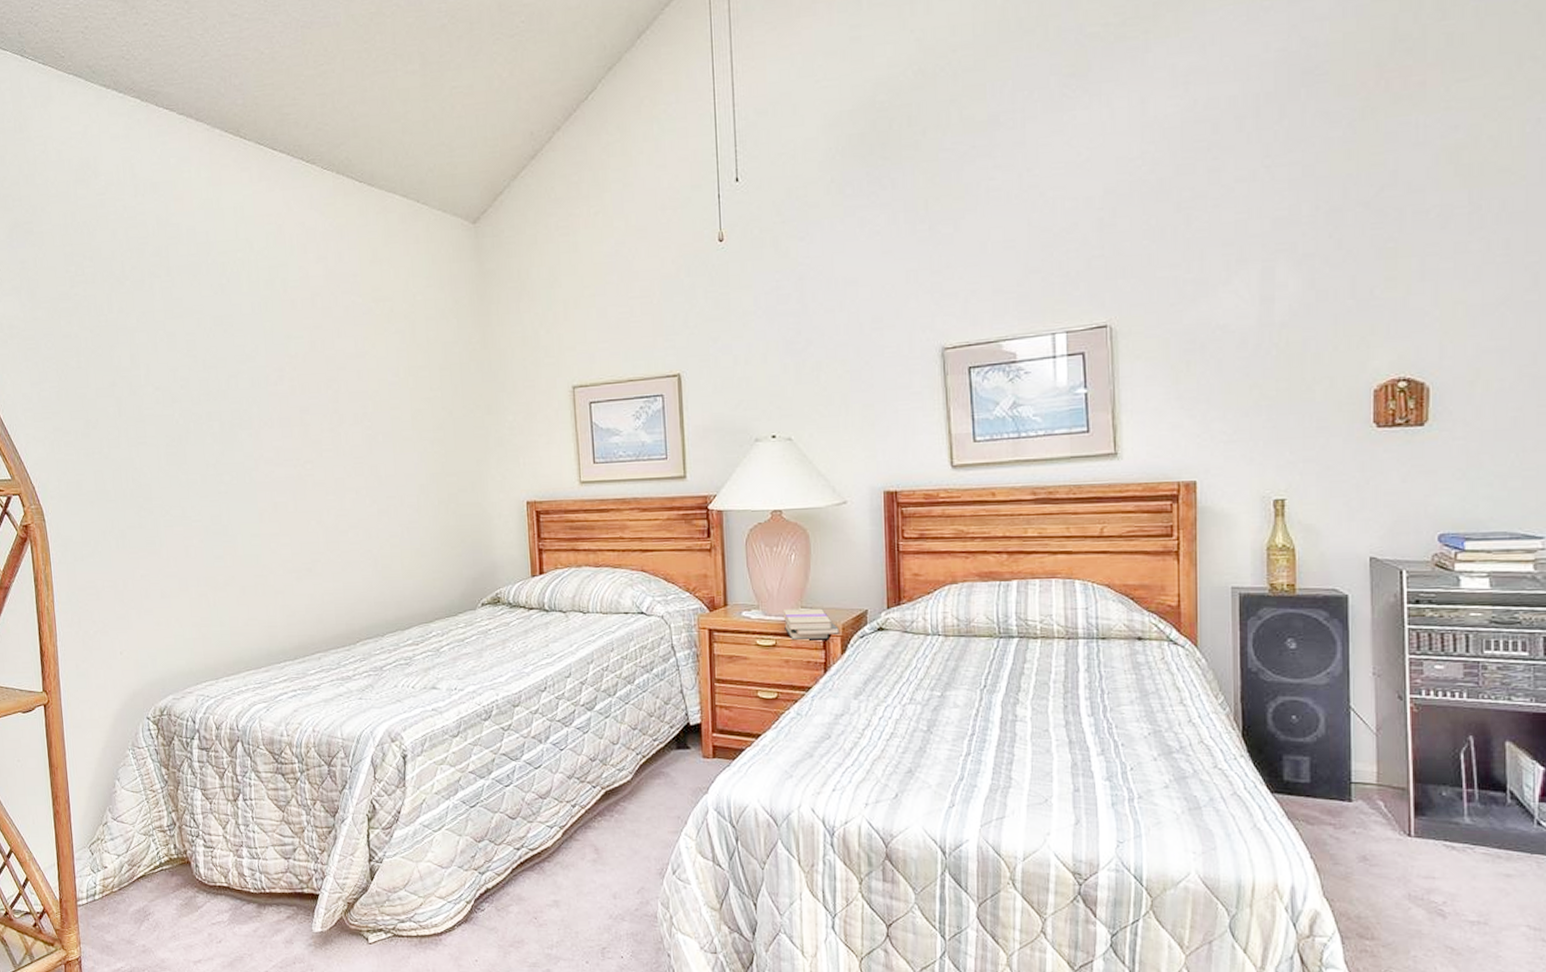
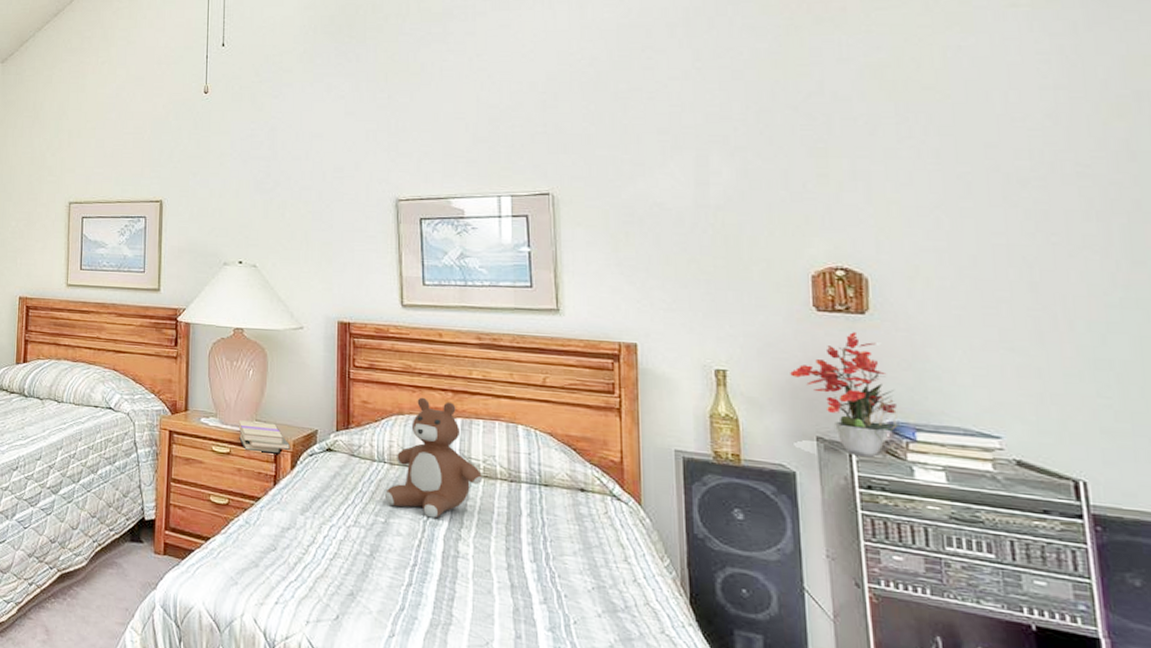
teddy bear: none [941,562,1039,685] -> present [385,397,482,518]
potted flower: none [1348,446,1453,573] -> present [790,332,903,458]

